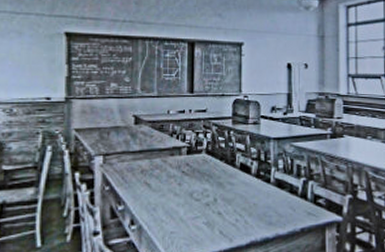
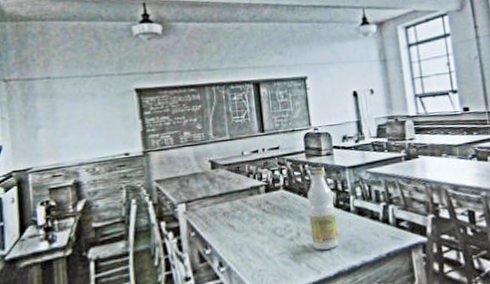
bottle: none [228,137,255,218] -> present [307,169,339,250]

